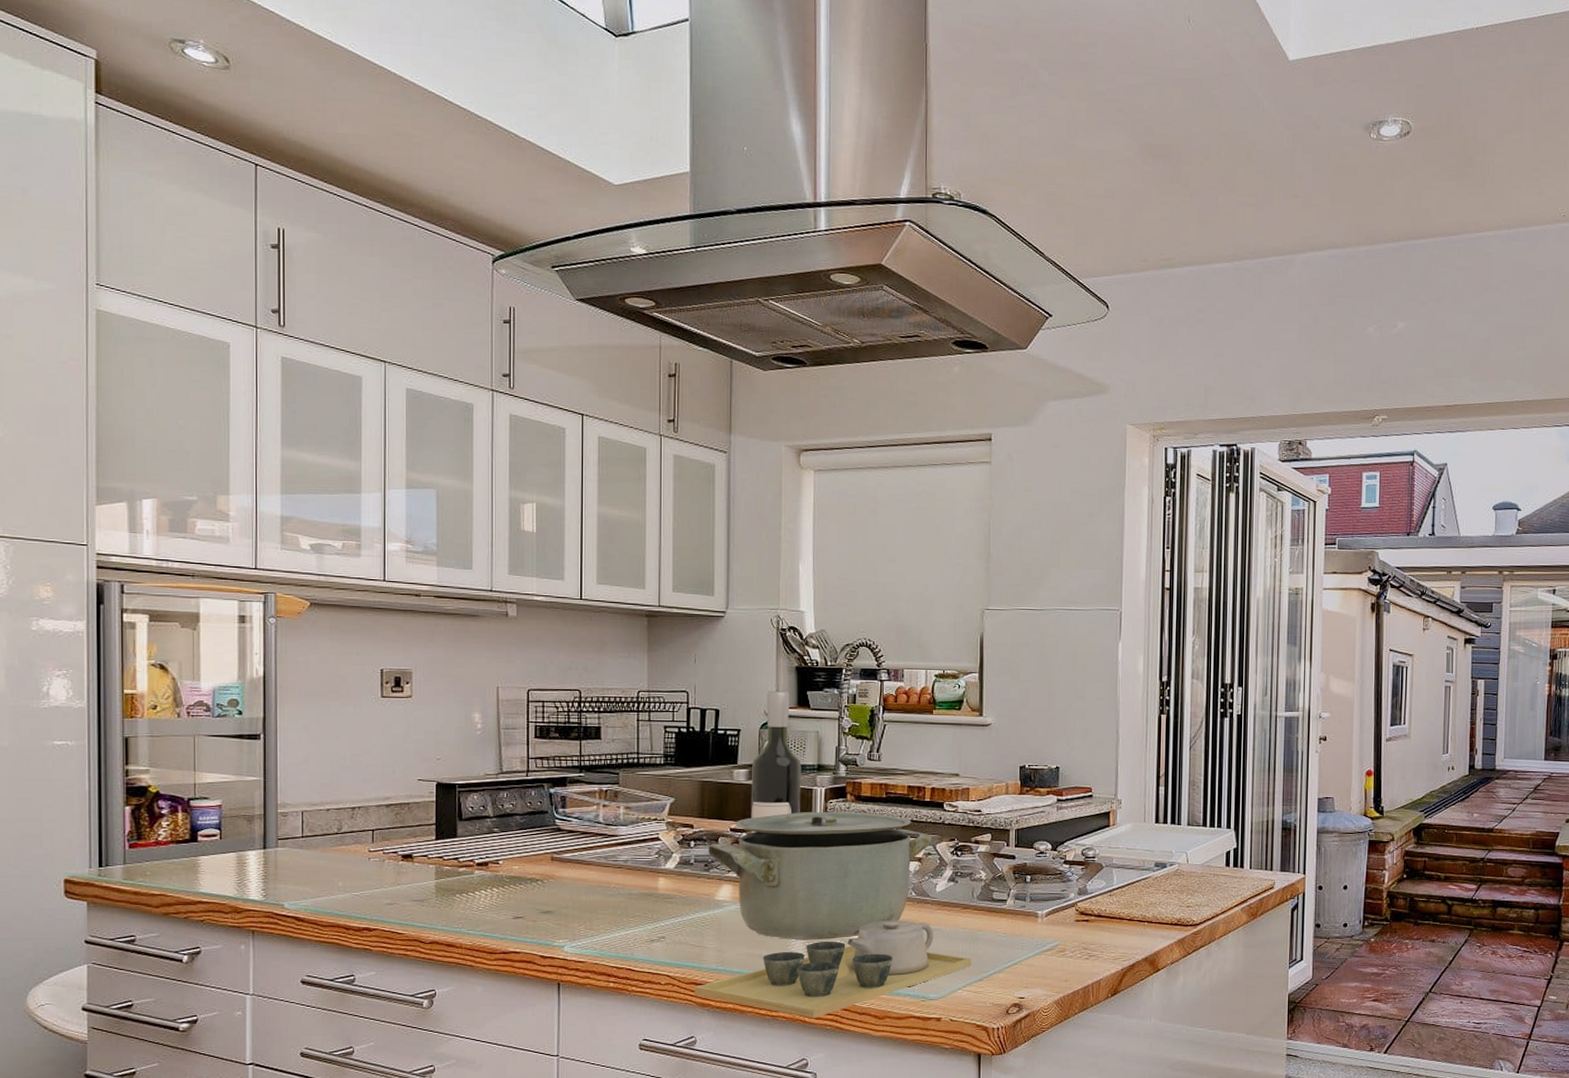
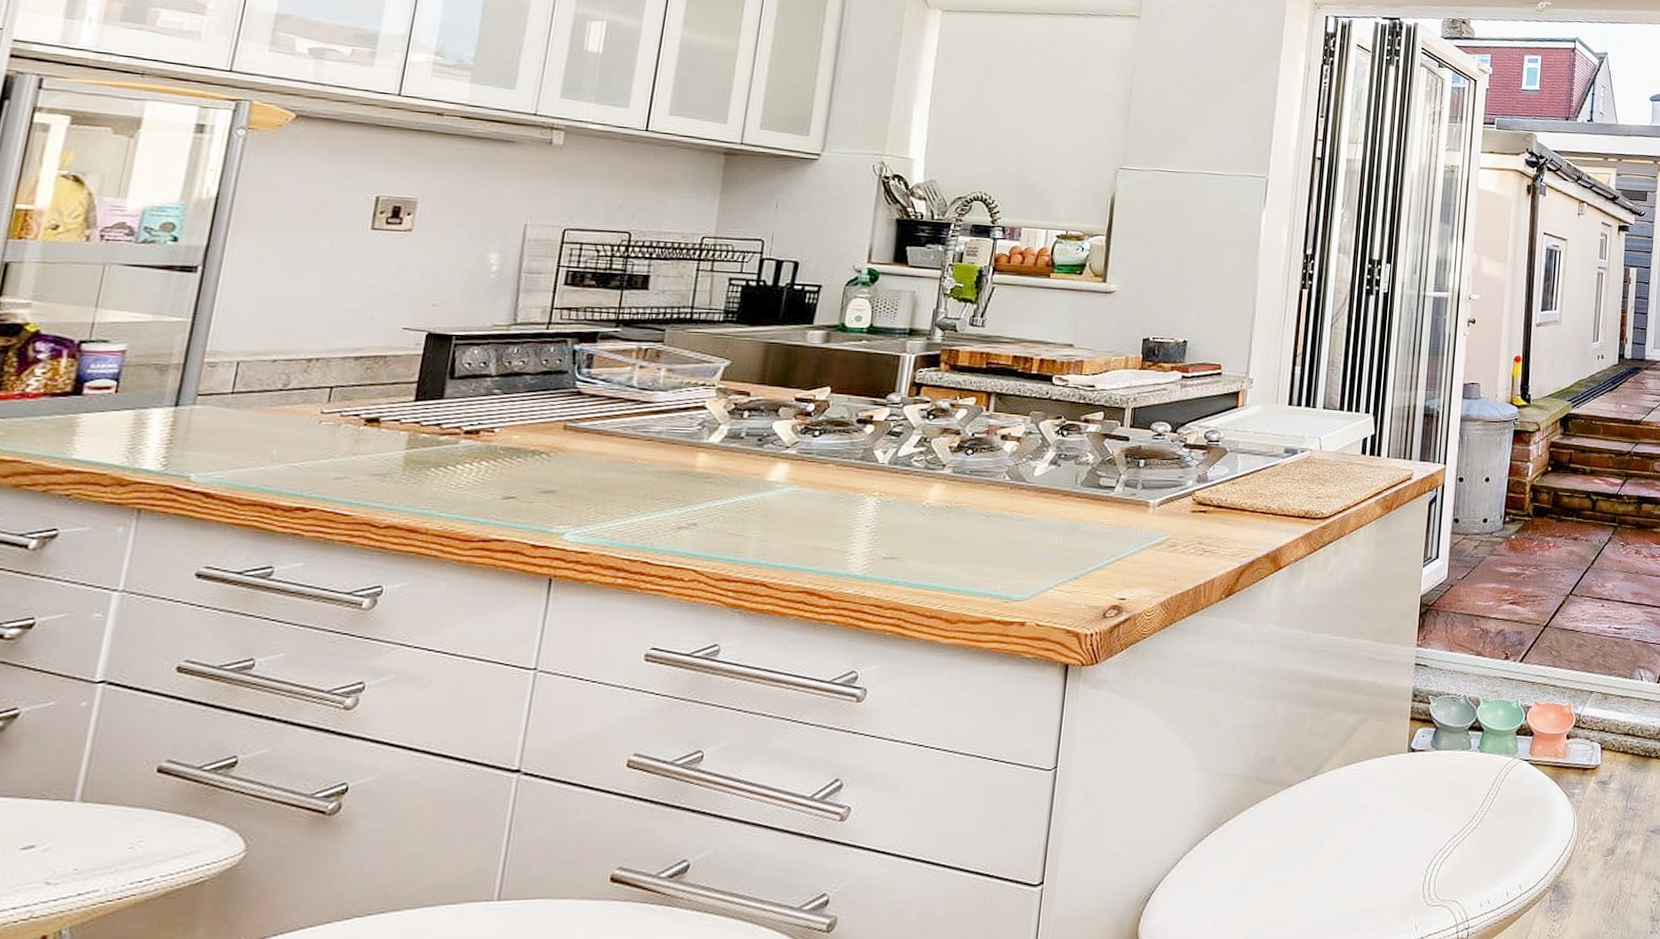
tea set: present [694,920,972,1019] -> none [724,507,1068,623]
saucepan: present [708,811,931,941] -> none [764,381,1035,530]
bottle: present [751,690,801,833] -> none [819,243,891,404]

